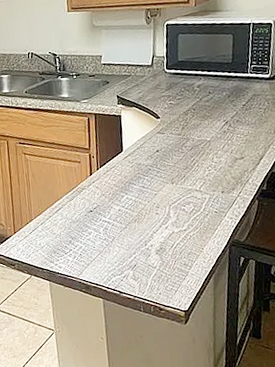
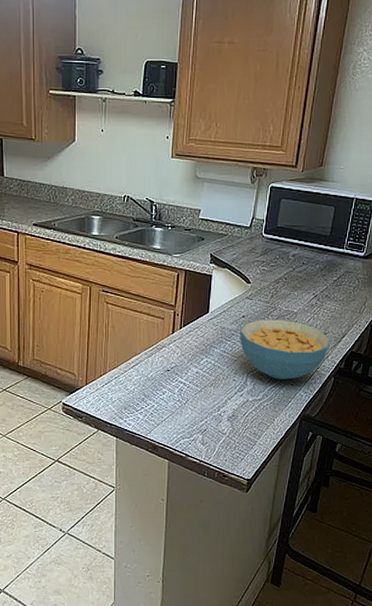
cereal bowl: none [156,149,249,209] -> present [240,319,330,380]

